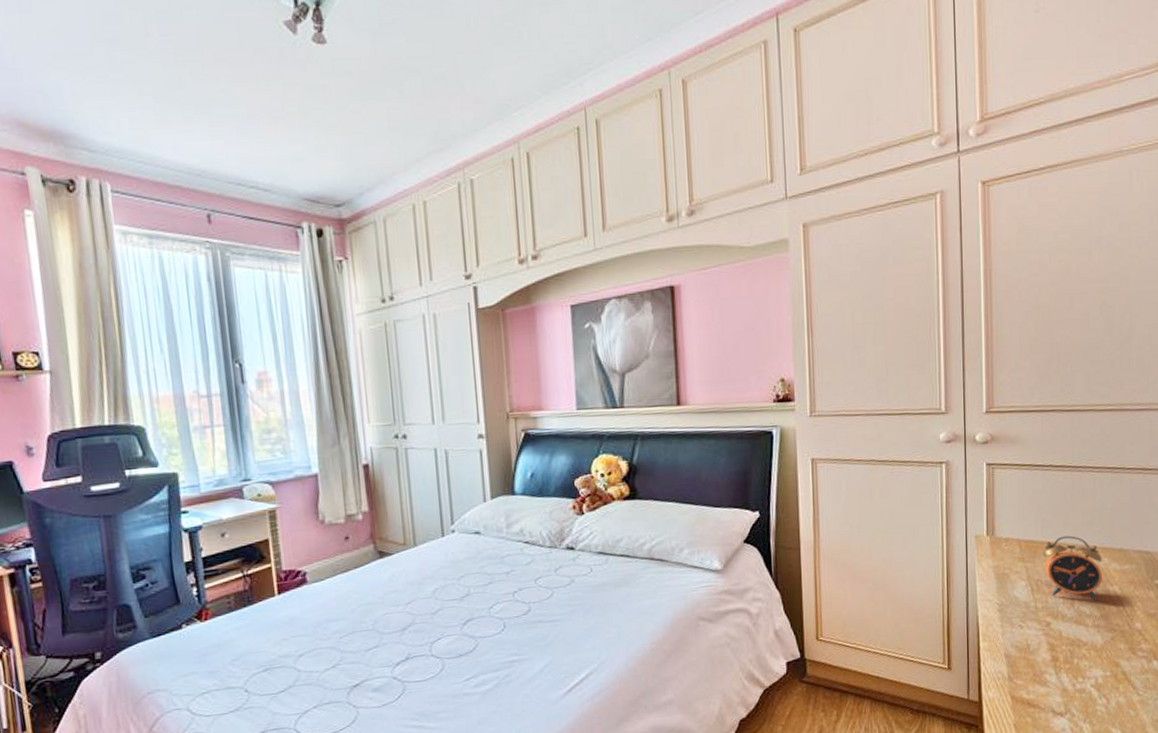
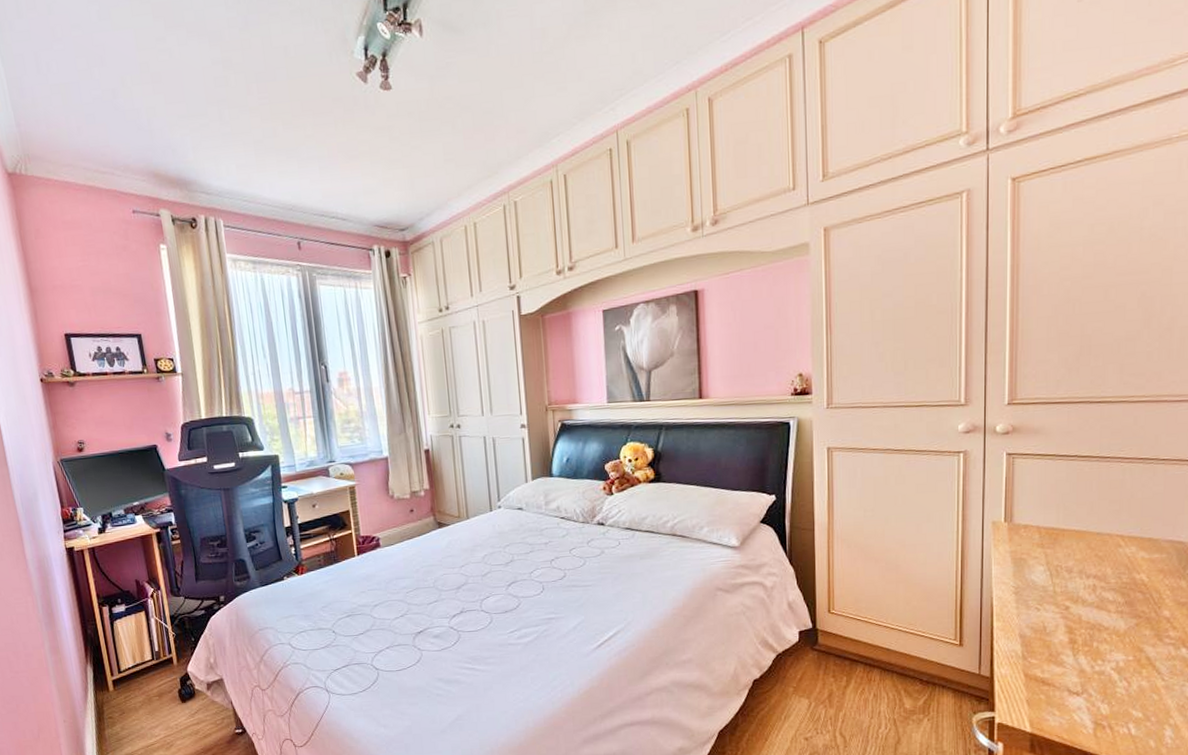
alarm clock: present [1042,535,1103,601] -> none [1063,524,1129,588]

